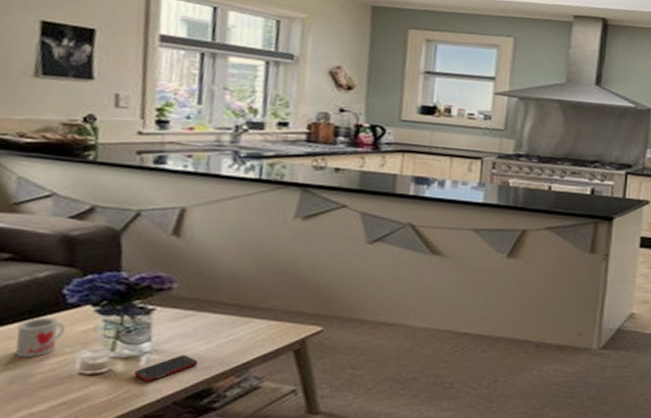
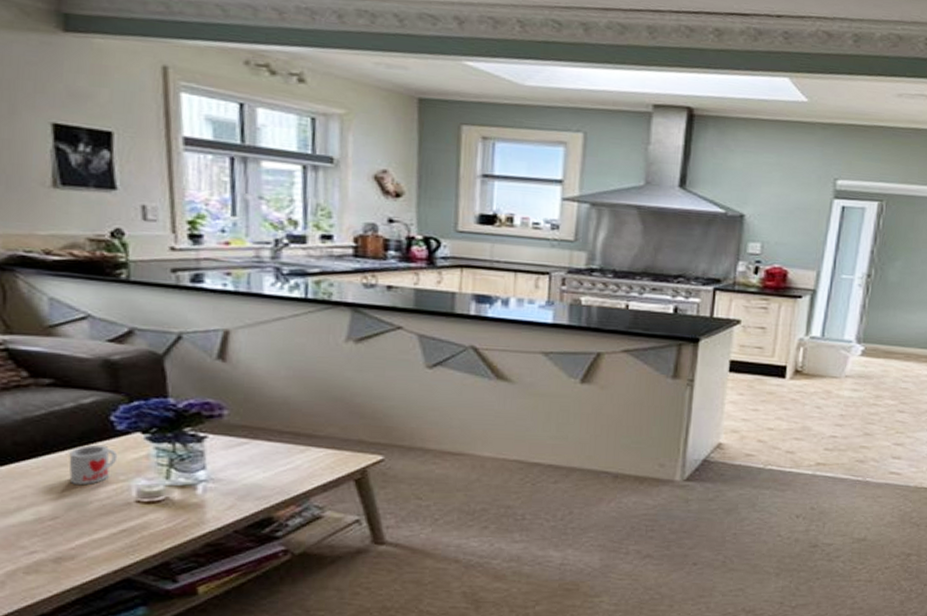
cell phone: present [134,354,198,382] -> none [192,483,256,510]

